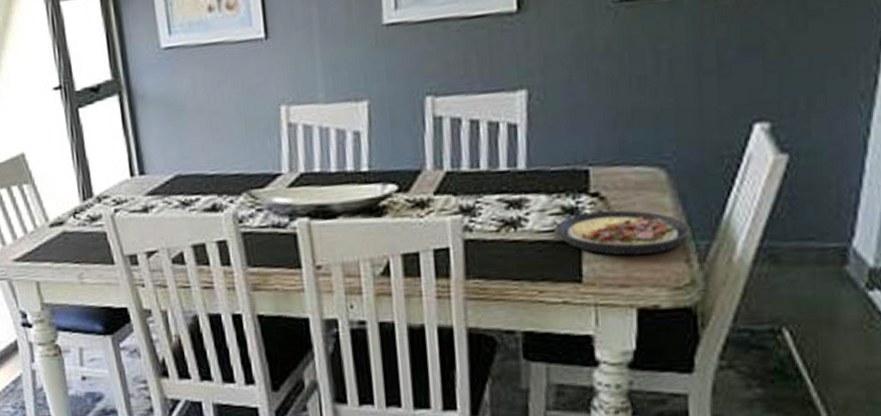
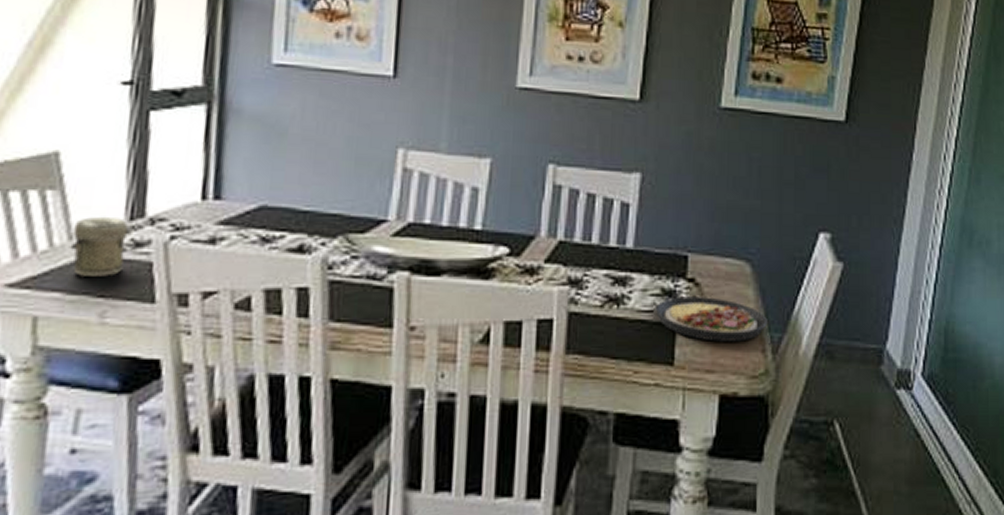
jar: none [47,199,87,249] -> present [73,216,129,277]

